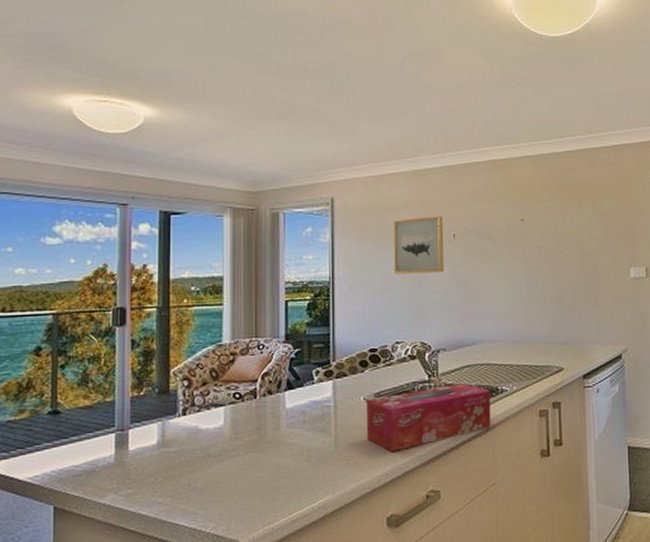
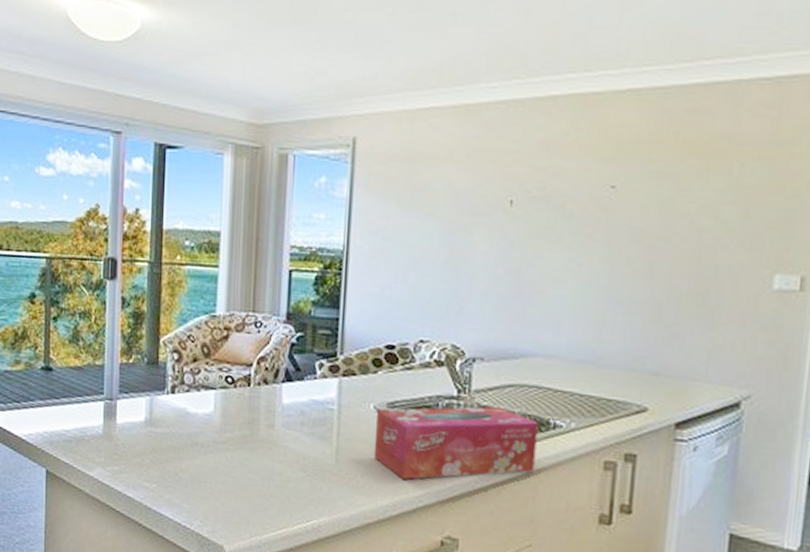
wall art: present [393,216,445,274] -> none [425,172,499,253]

